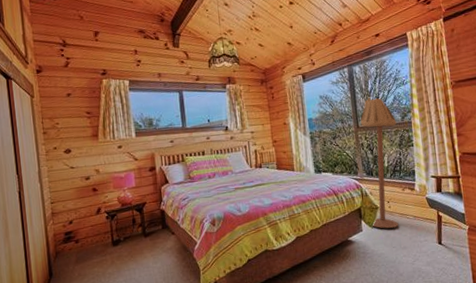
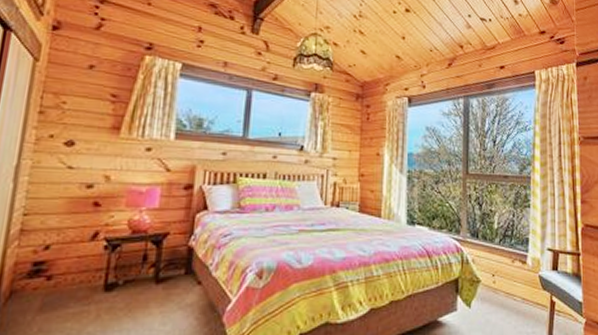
floor lamp: present [360,97,399,229] -> none [469,138,513,311]

